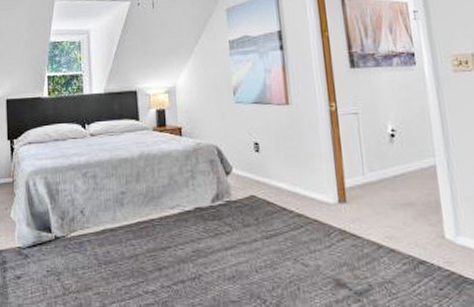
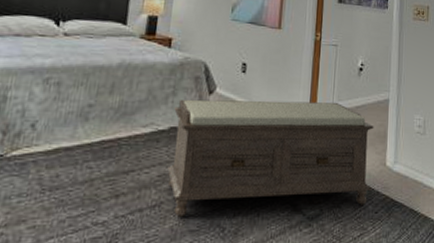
bench: none [196,174,430,288] -> present [167,99,374,217]

